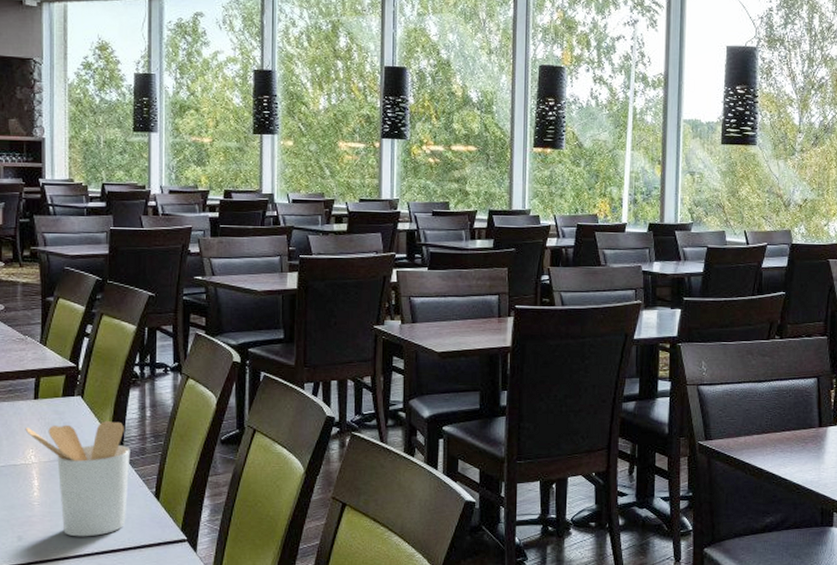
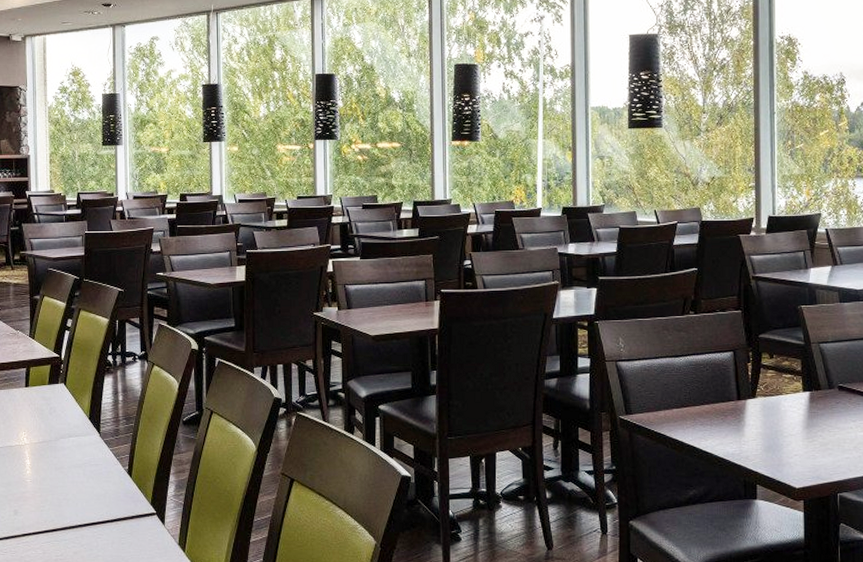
utensil holder: present [25,421,131,537] -> none [18,406,106,511]

